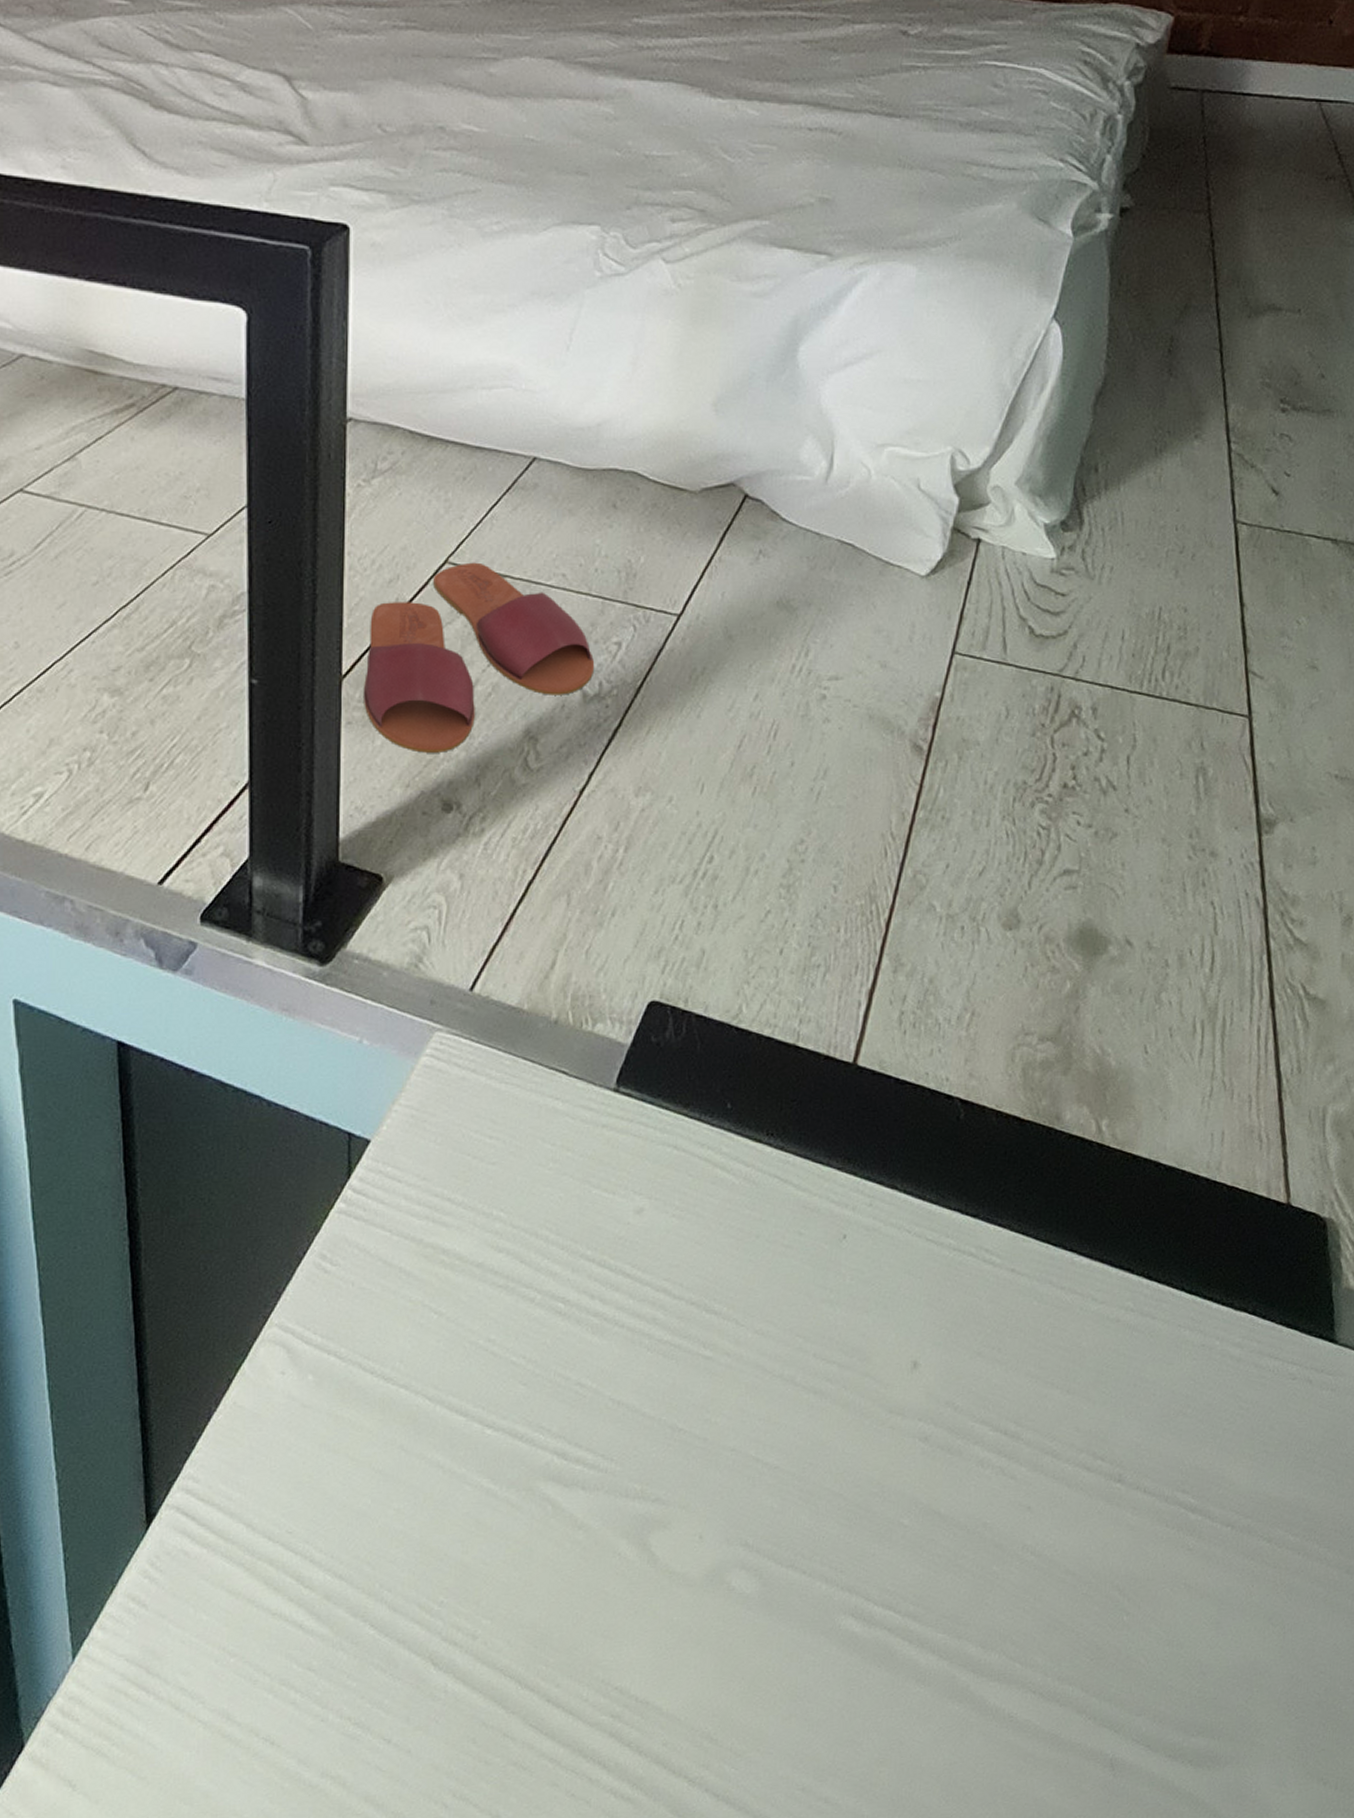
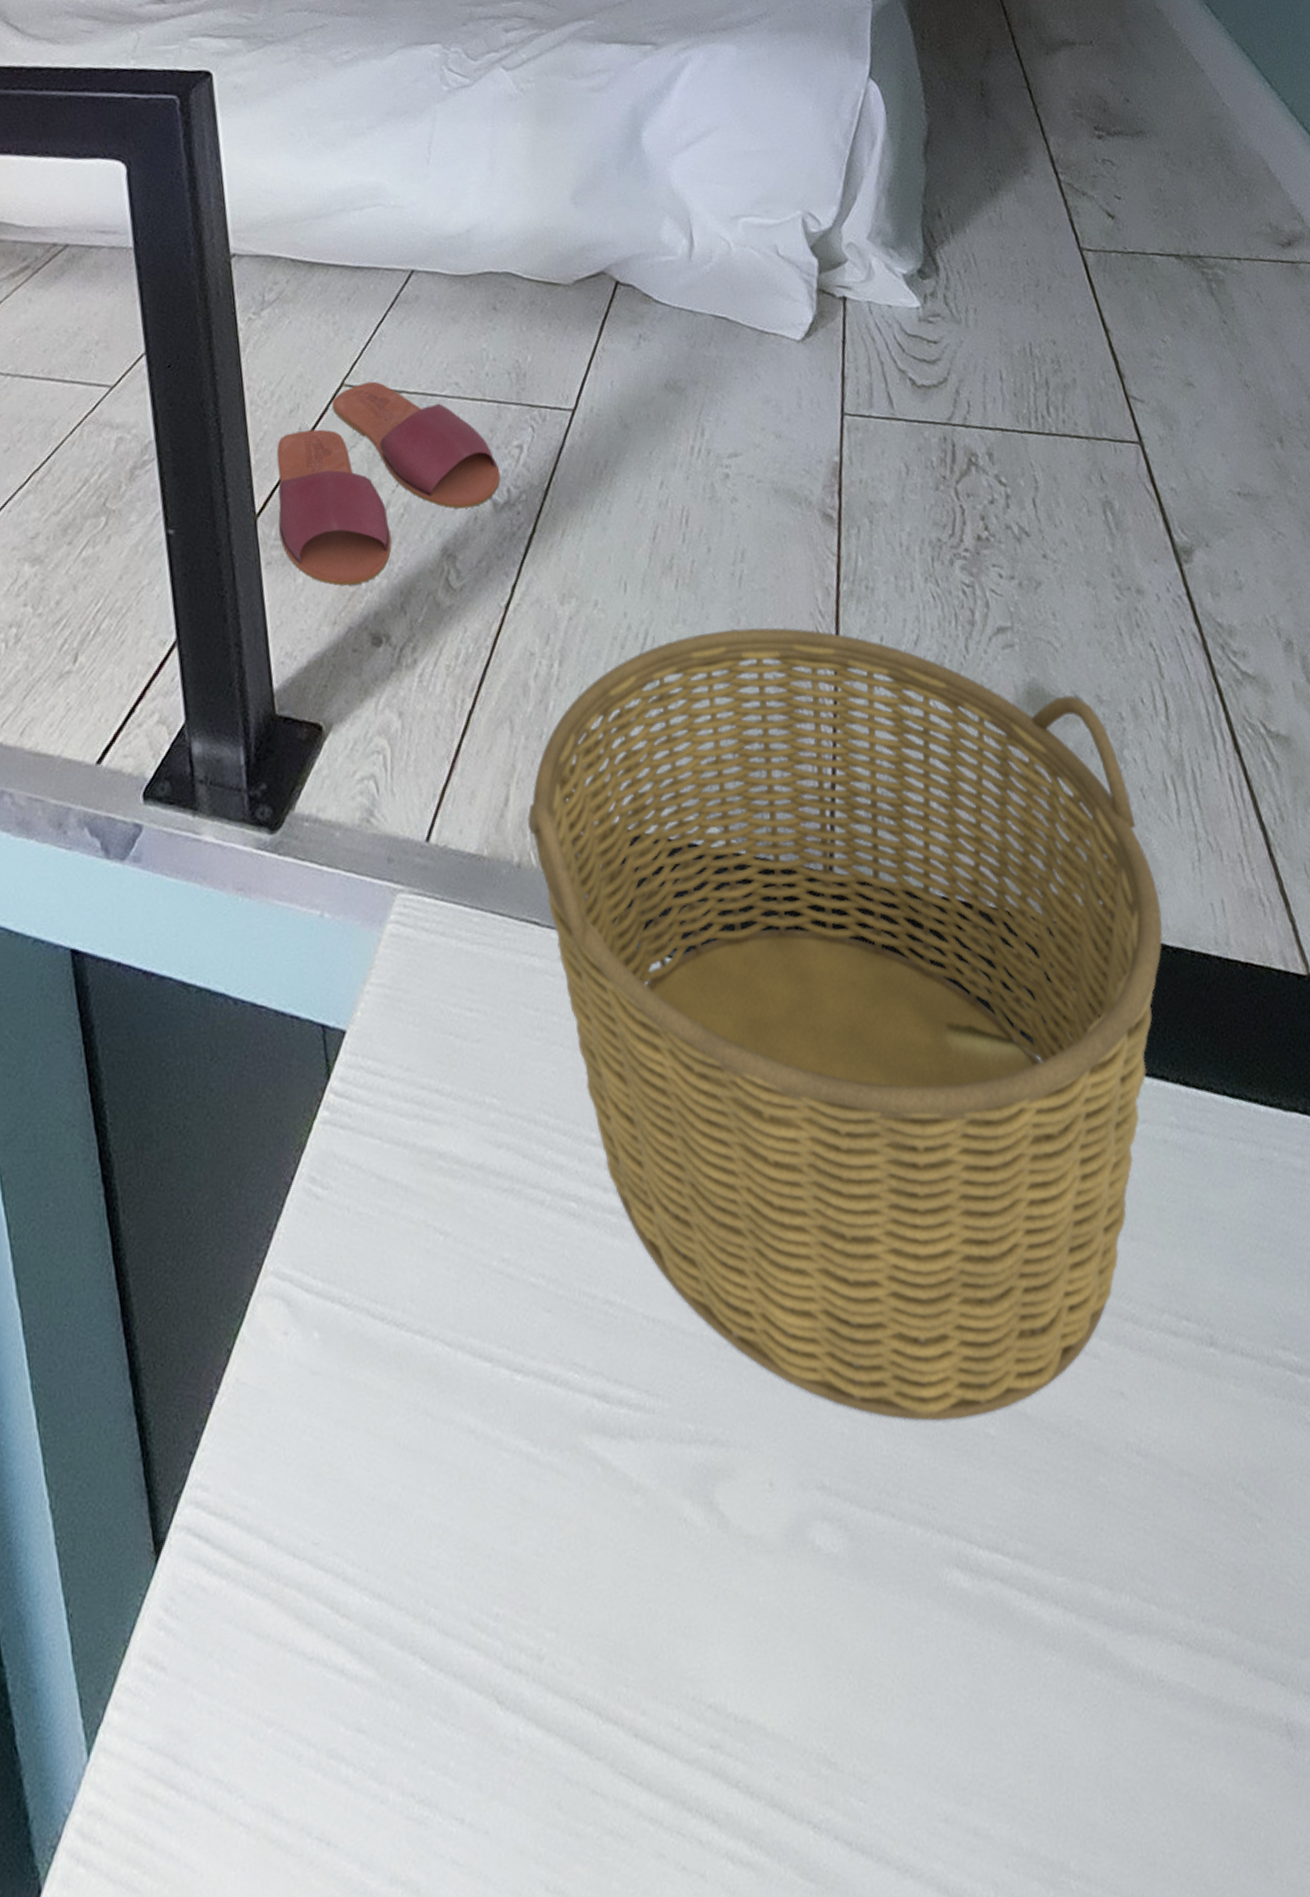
basket: none [571,839,1164,1510] -> present [527,627,1163,1421]

